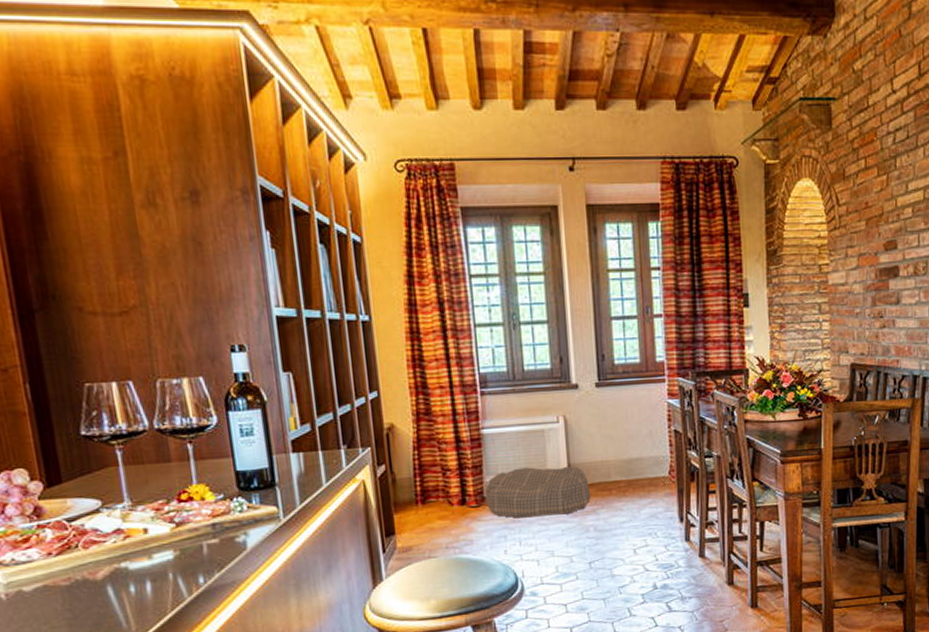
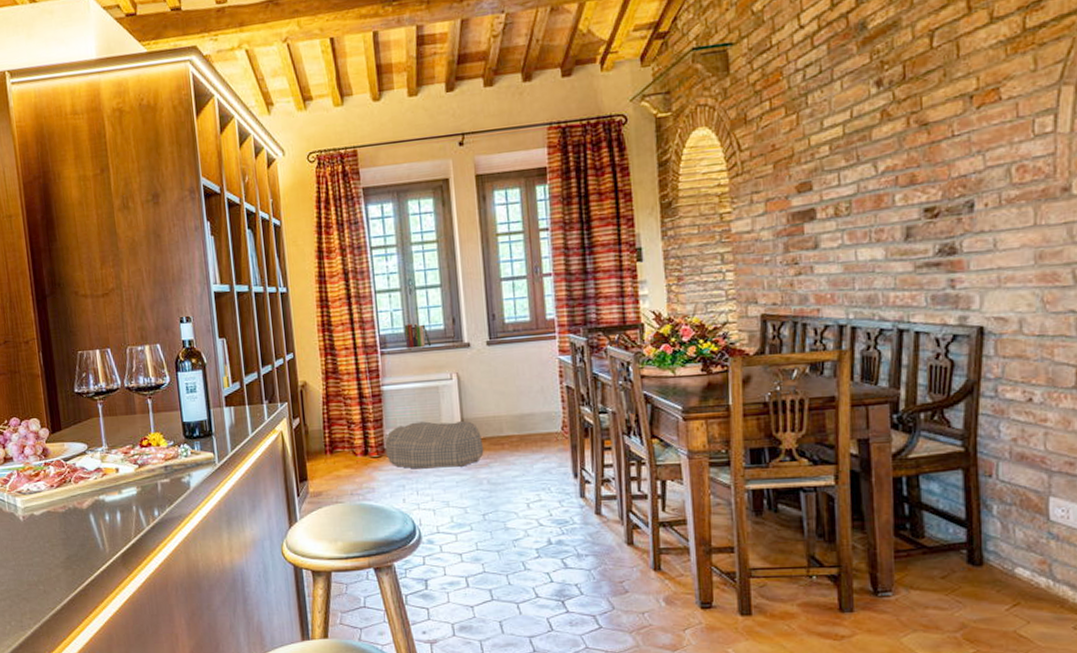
books: none [507,361,537,389] -> present [404,323,432,349]

